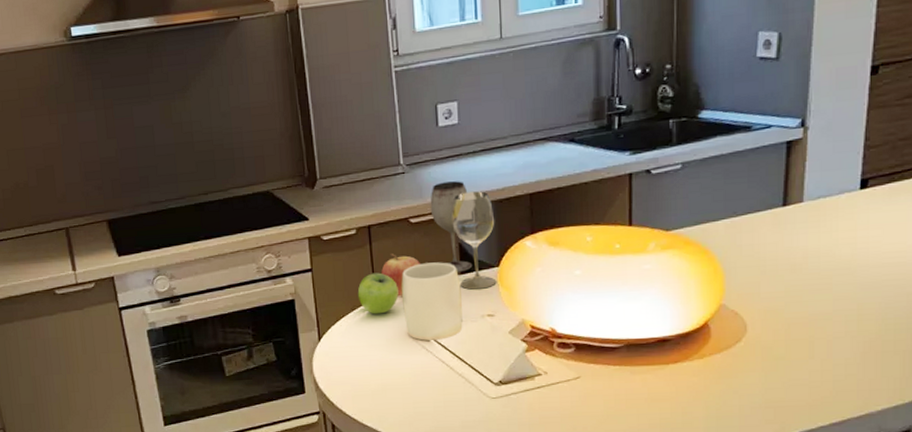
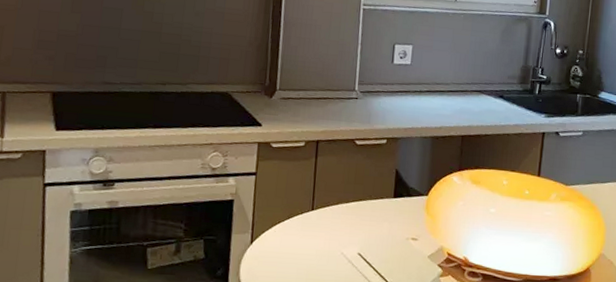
fruit: present [357,272,399,315] -> none [296,185,336,225]
fruit: present [381,254,421,295] -> none [322,170,360,210]
mug: present [401,262,463,341] -> none [336,183,392,257]
wineglass: present [430,181,497,291] -> none [375,112,430,215]

